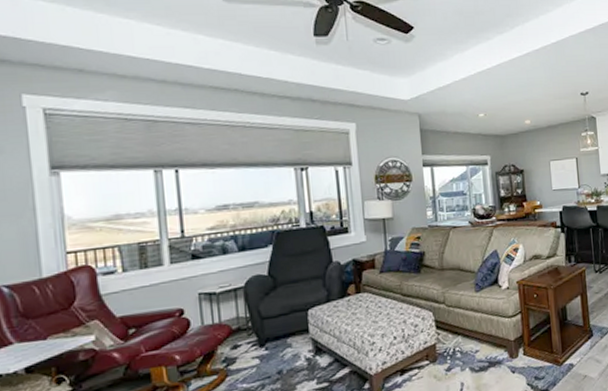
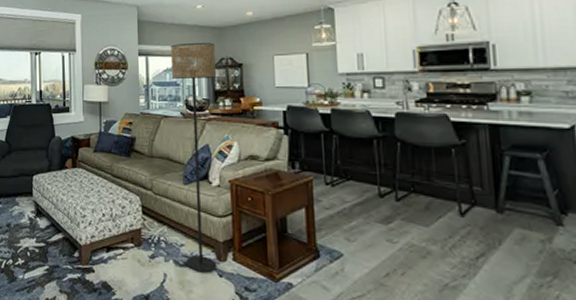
floor lamp: none [455,151,510,374] -> present [170,43,217,273]

